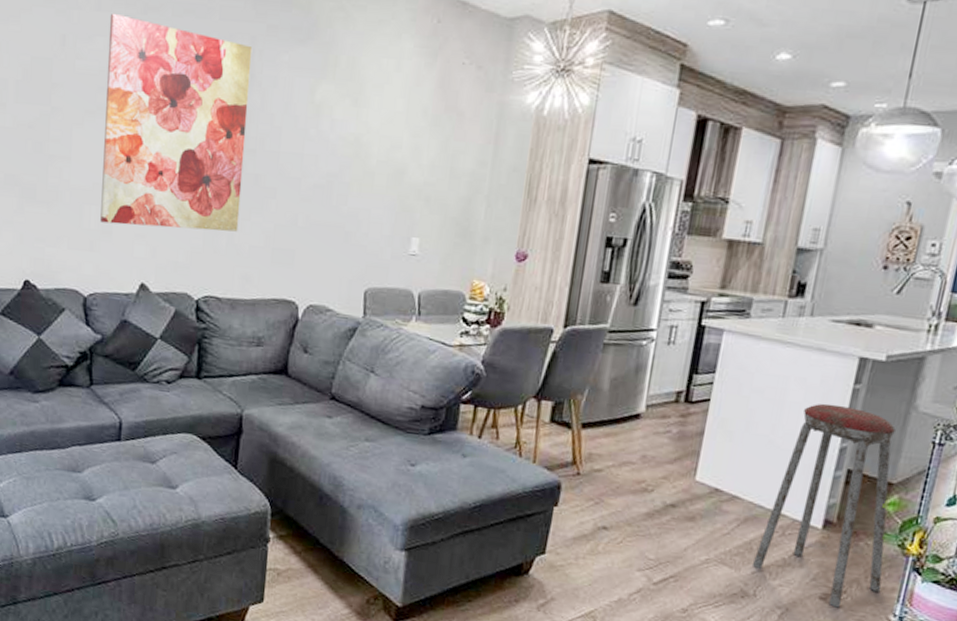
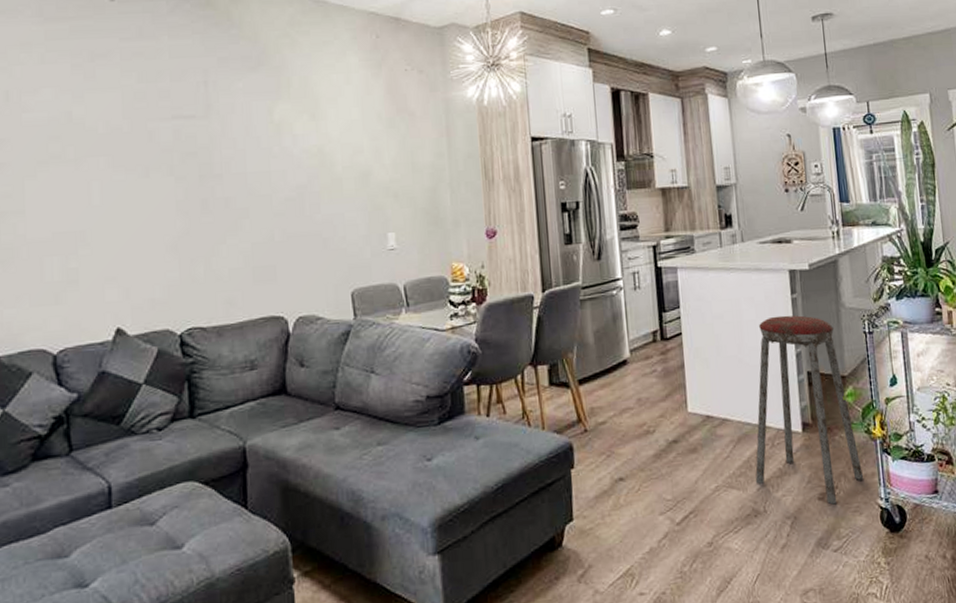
wall art: present [100,13,253,232] -> none [55,64,215,273]

